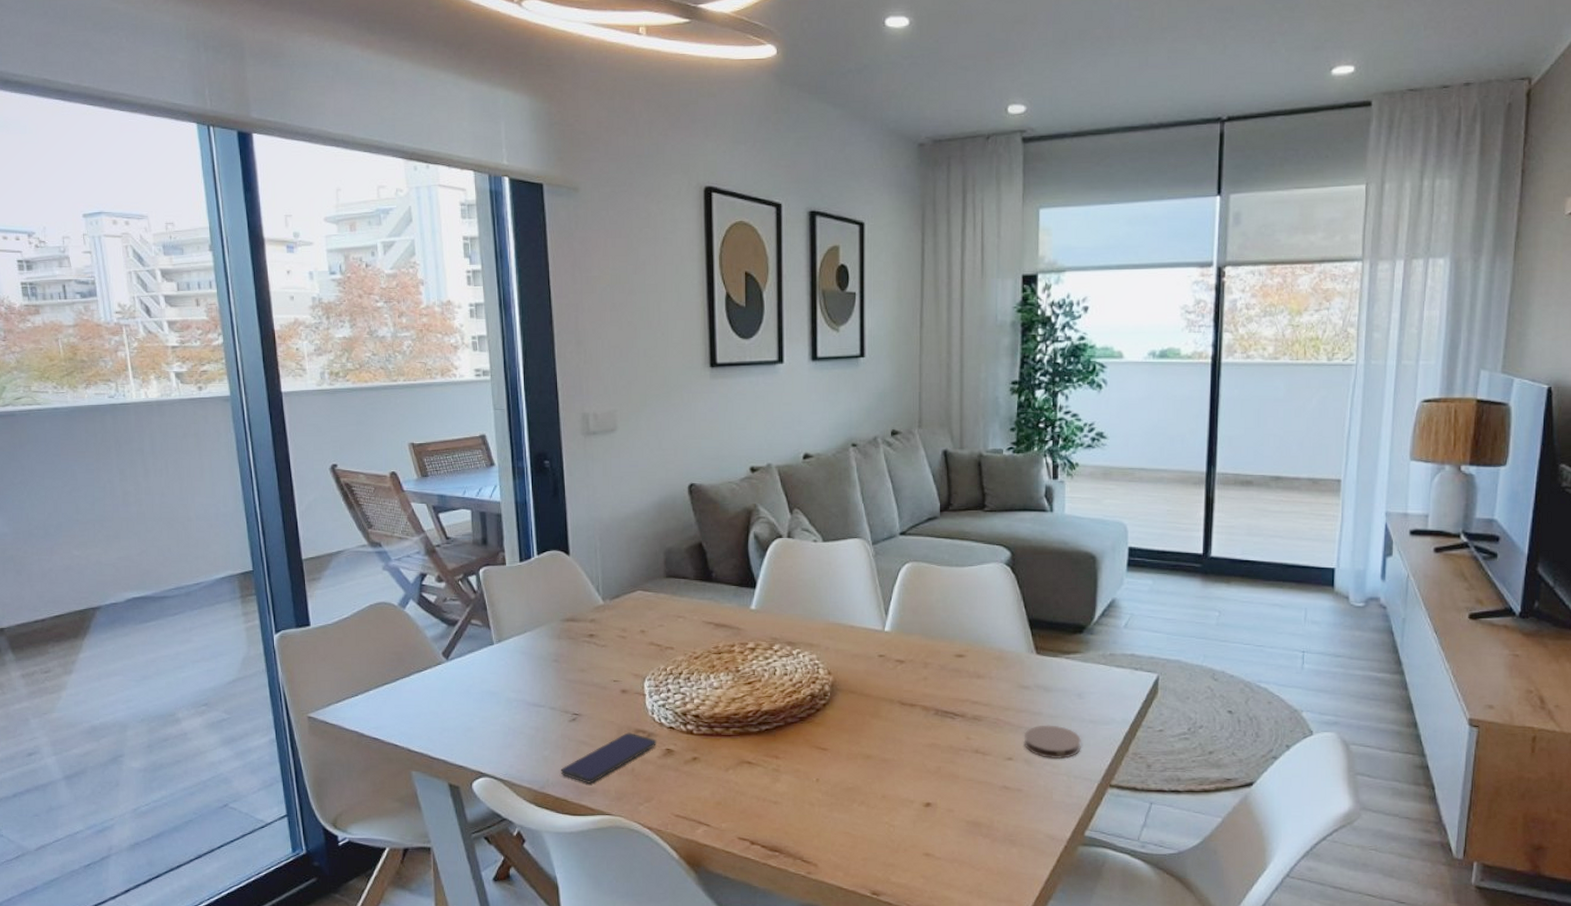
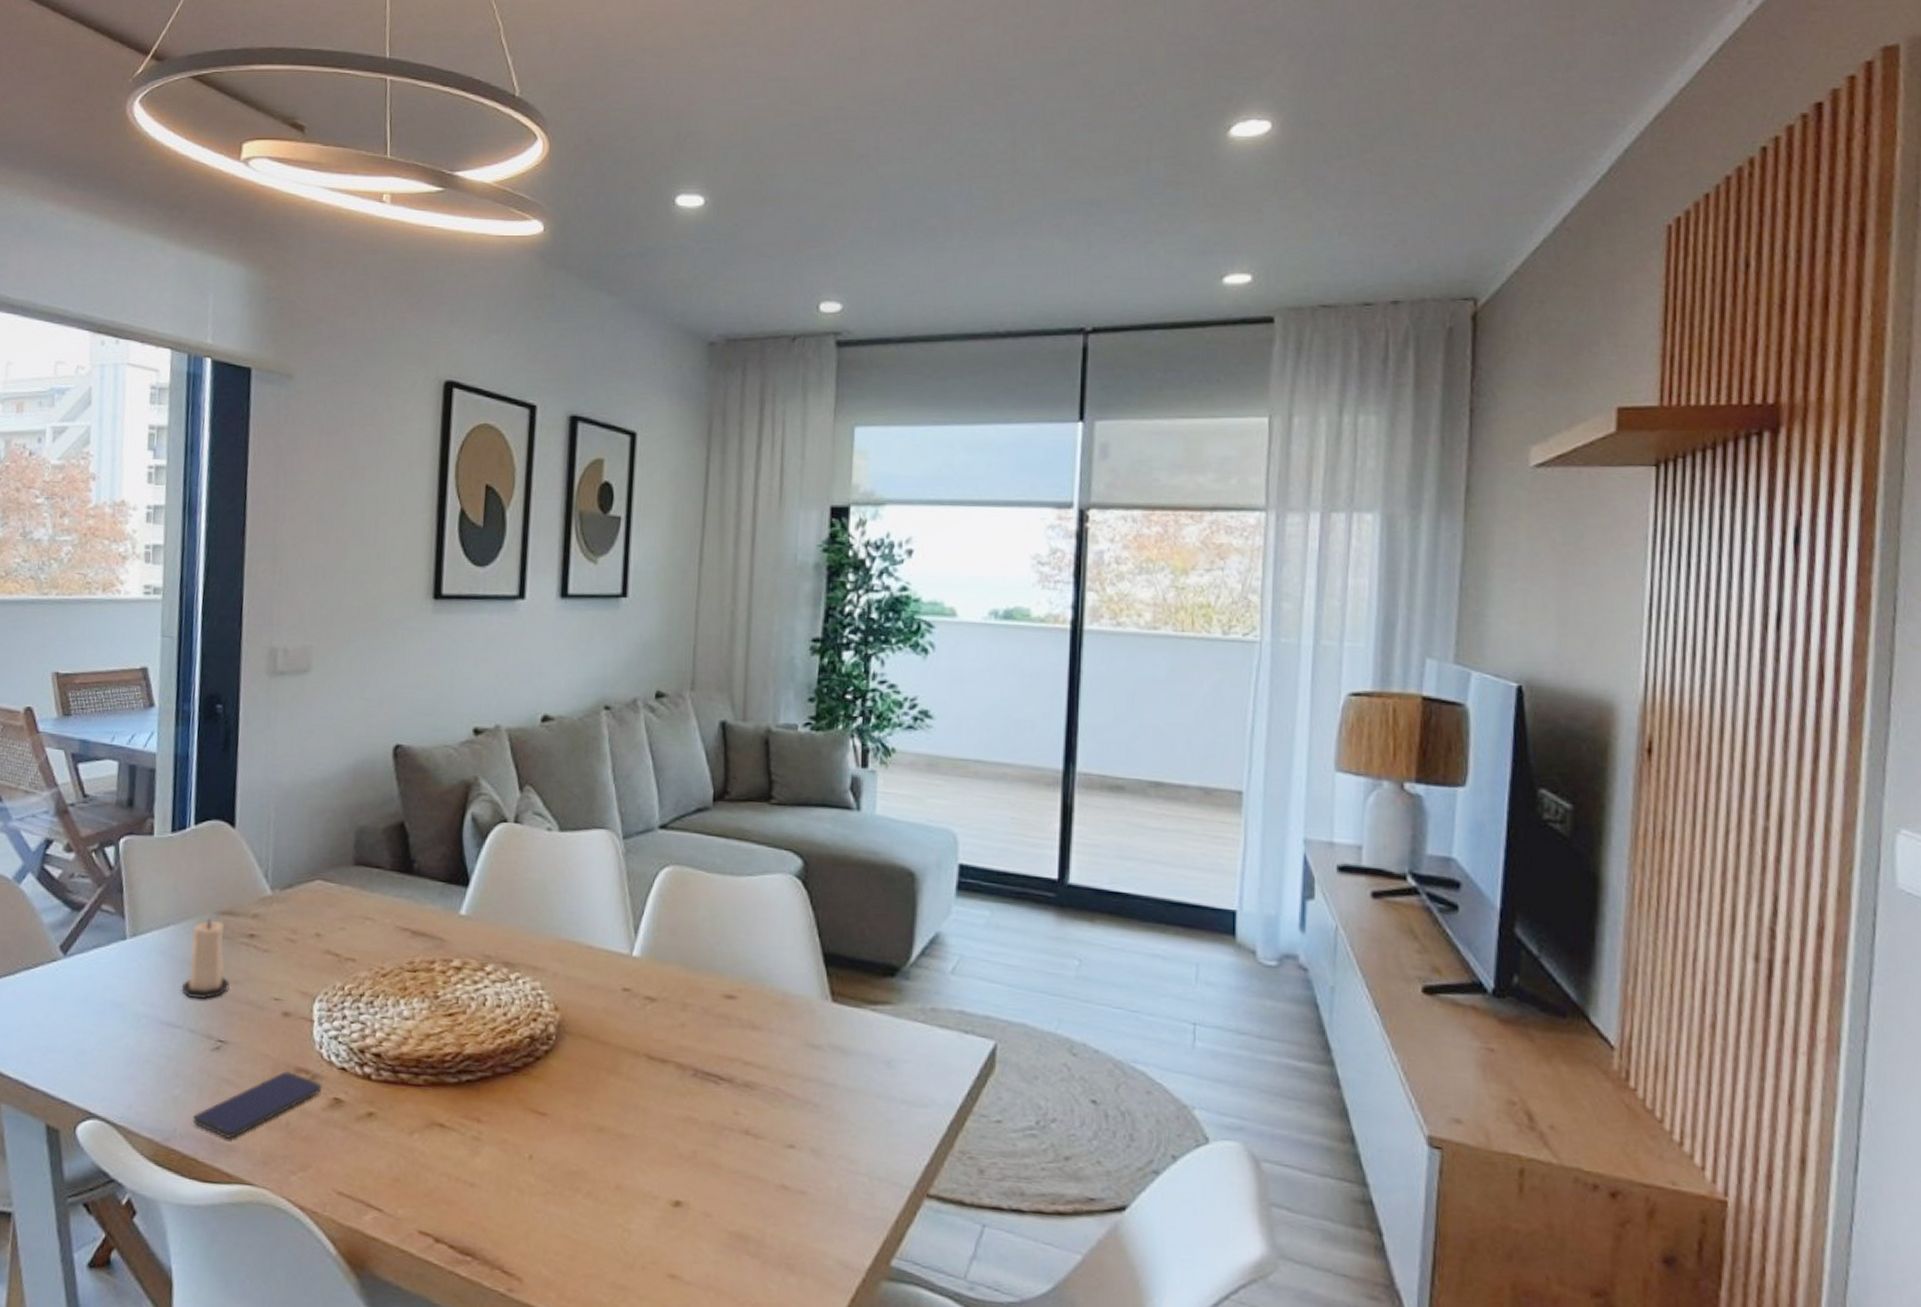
candle: none [542,625,578,685] -> present [182,918,230,1000]
coaster: present [1023,725,1081,760] -> none [811,1101,889,1153]

